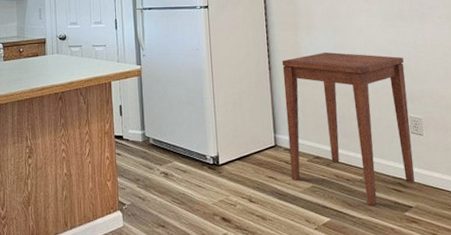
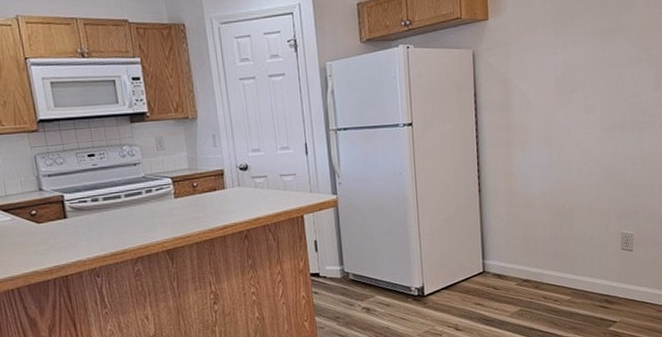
side table: present [282,52,415,206] -> none [493,169,622,324]

